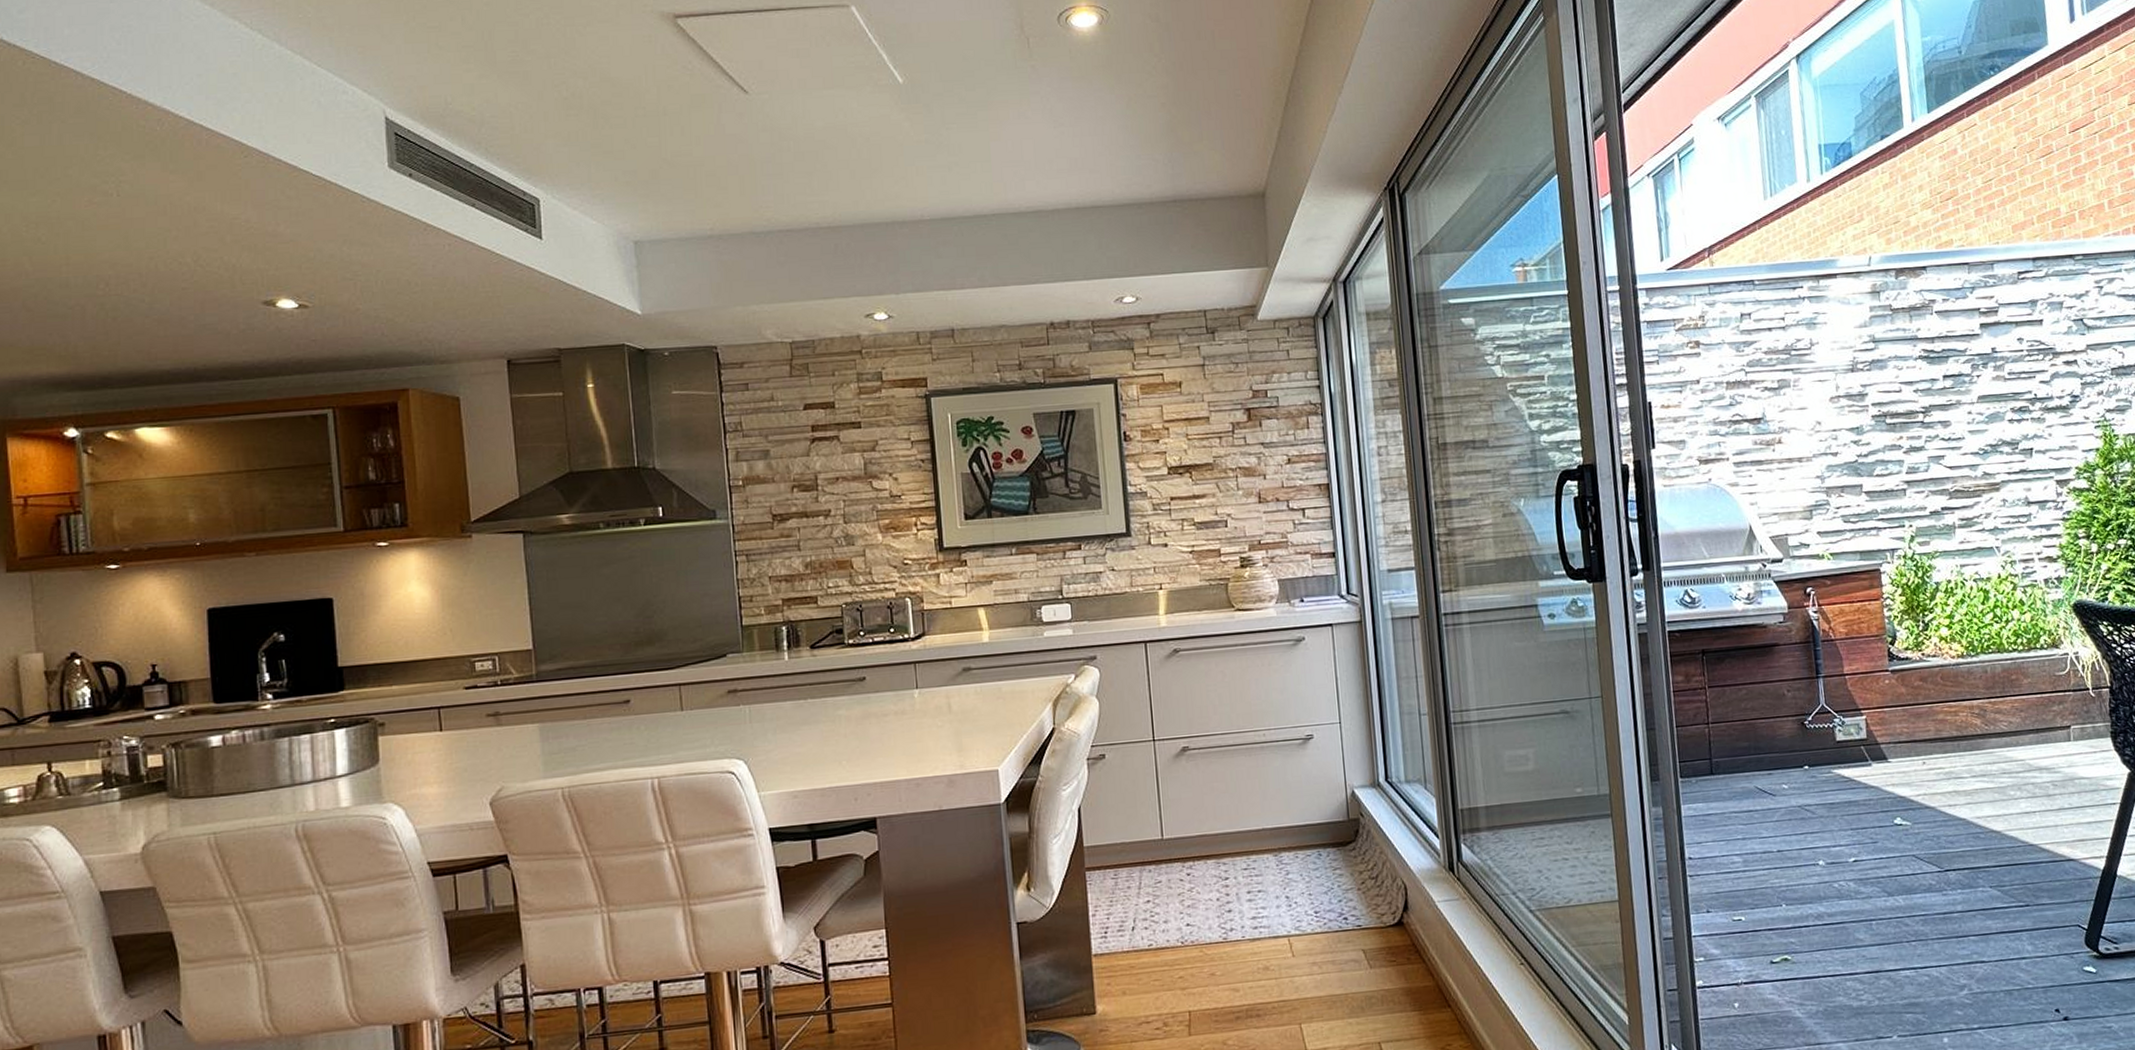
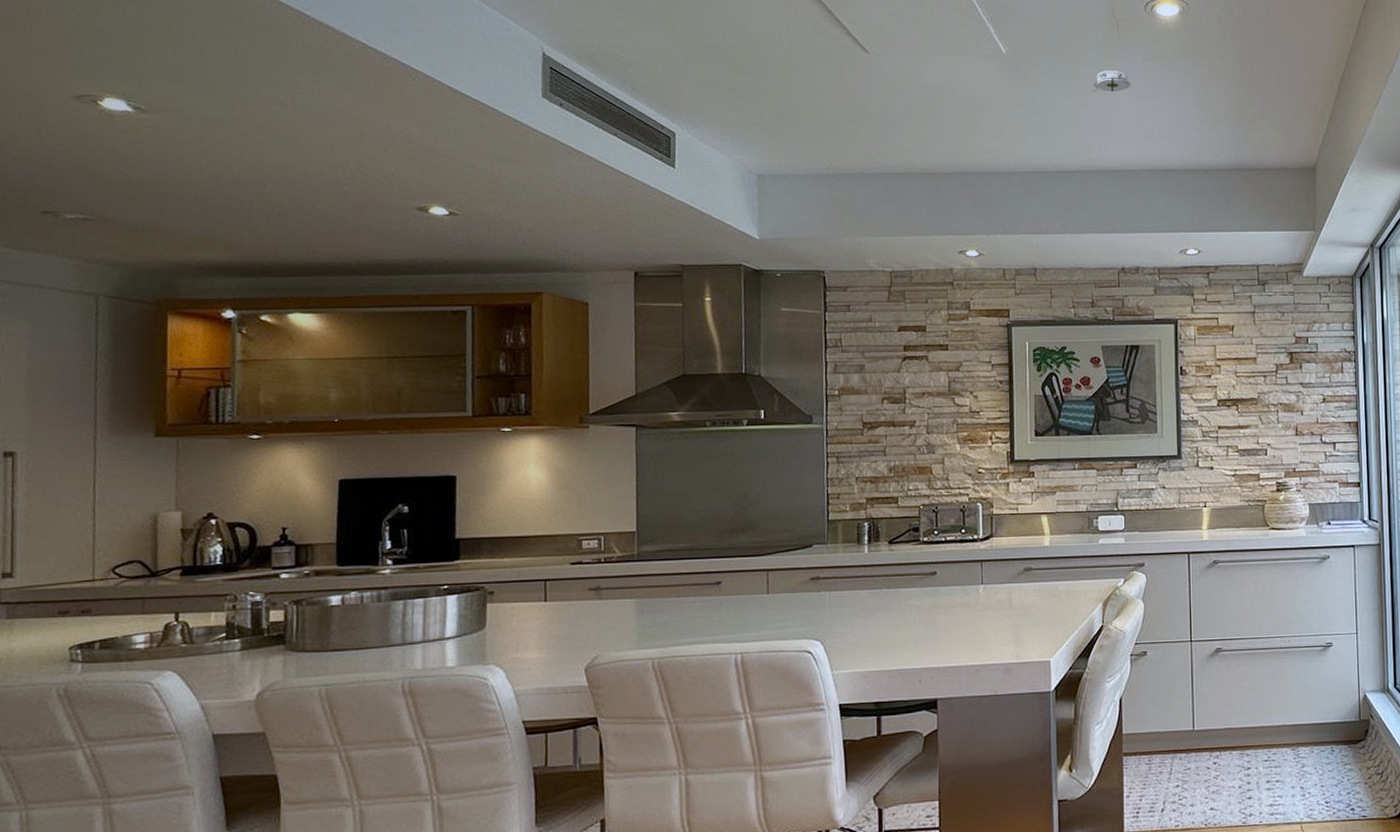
smoke detector: none [1004,95,1048,122] -> present [1093,70,1131,92]

